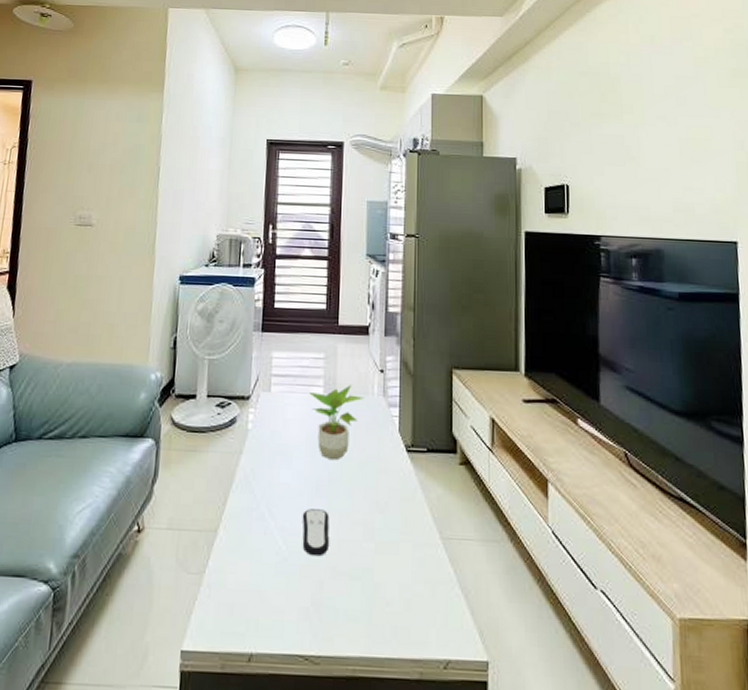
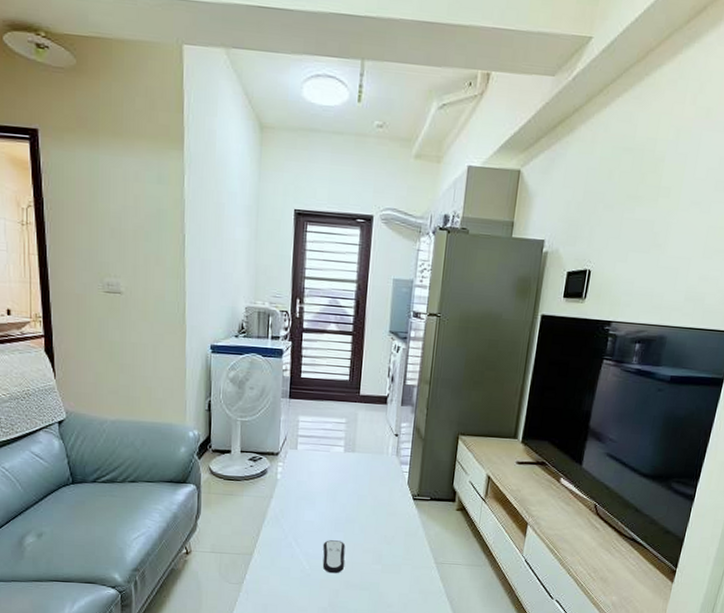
potted plant: present [308,385,365,461] -> none [330,446,380,505]

